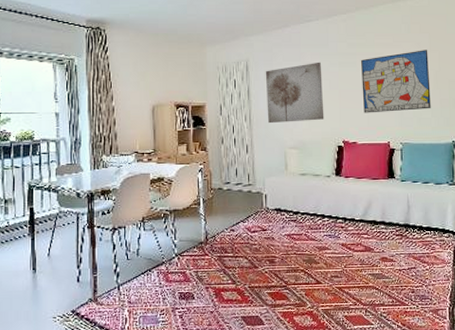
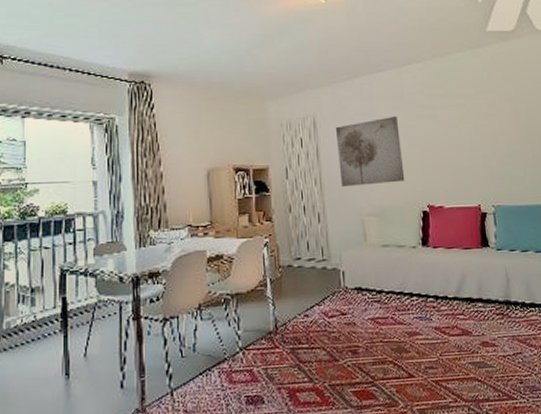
wall art: present [361,50,431,113] -> none [441,100,523,173]

